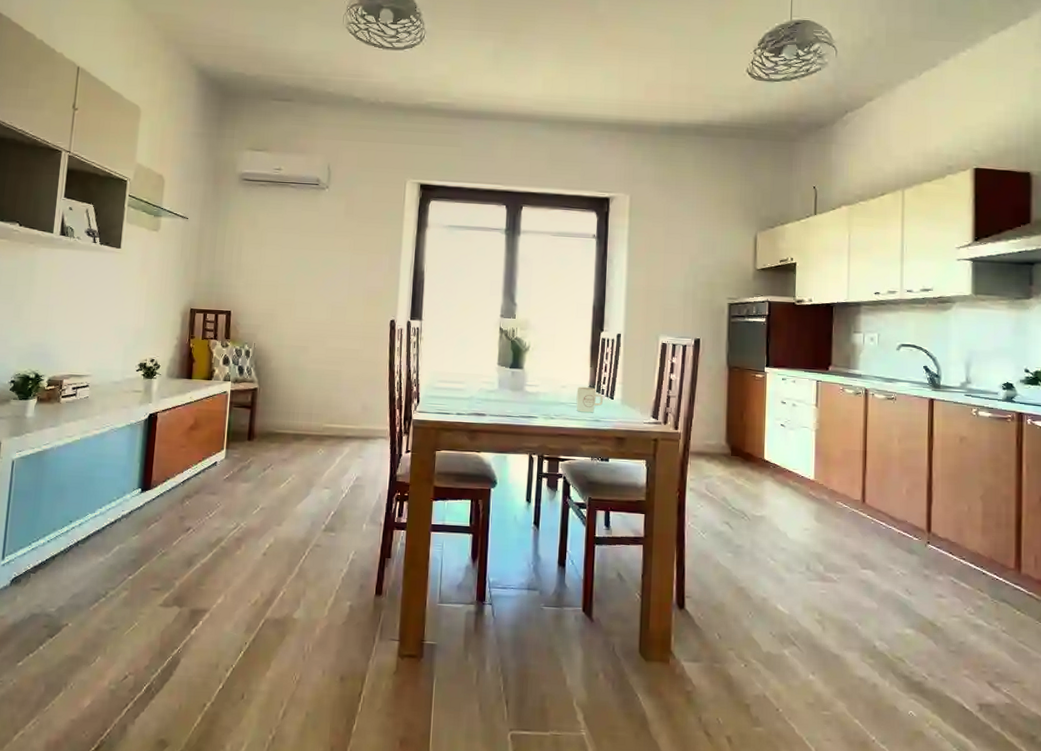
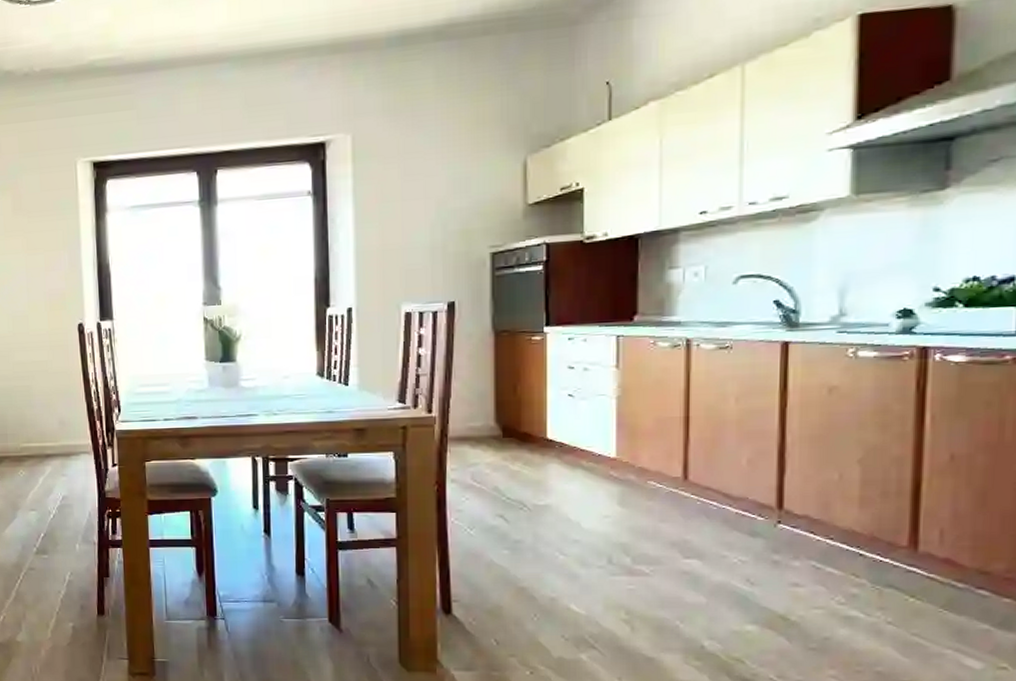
mug: present [576,387,603,413] -> none [302,374,335,404]

